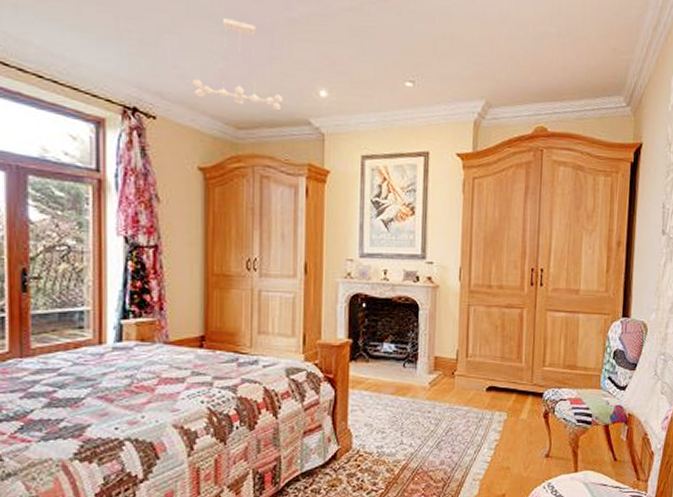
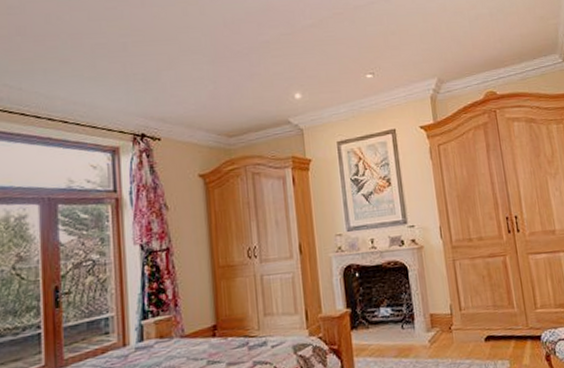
chandelier: present [193,18,283,111] -> none [189,50,265,118]

